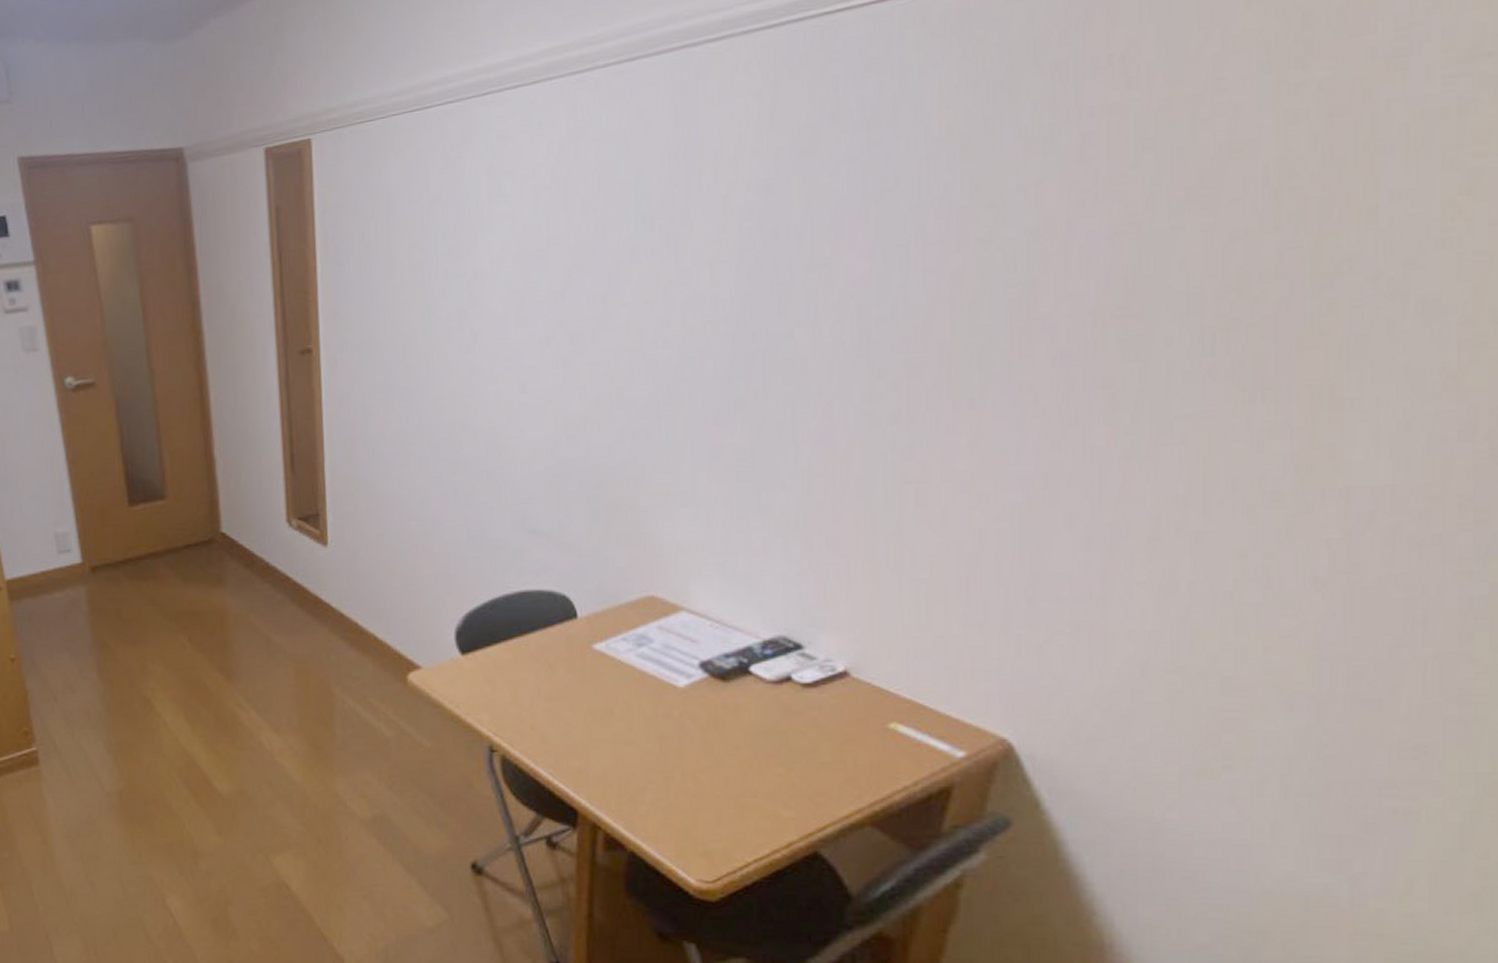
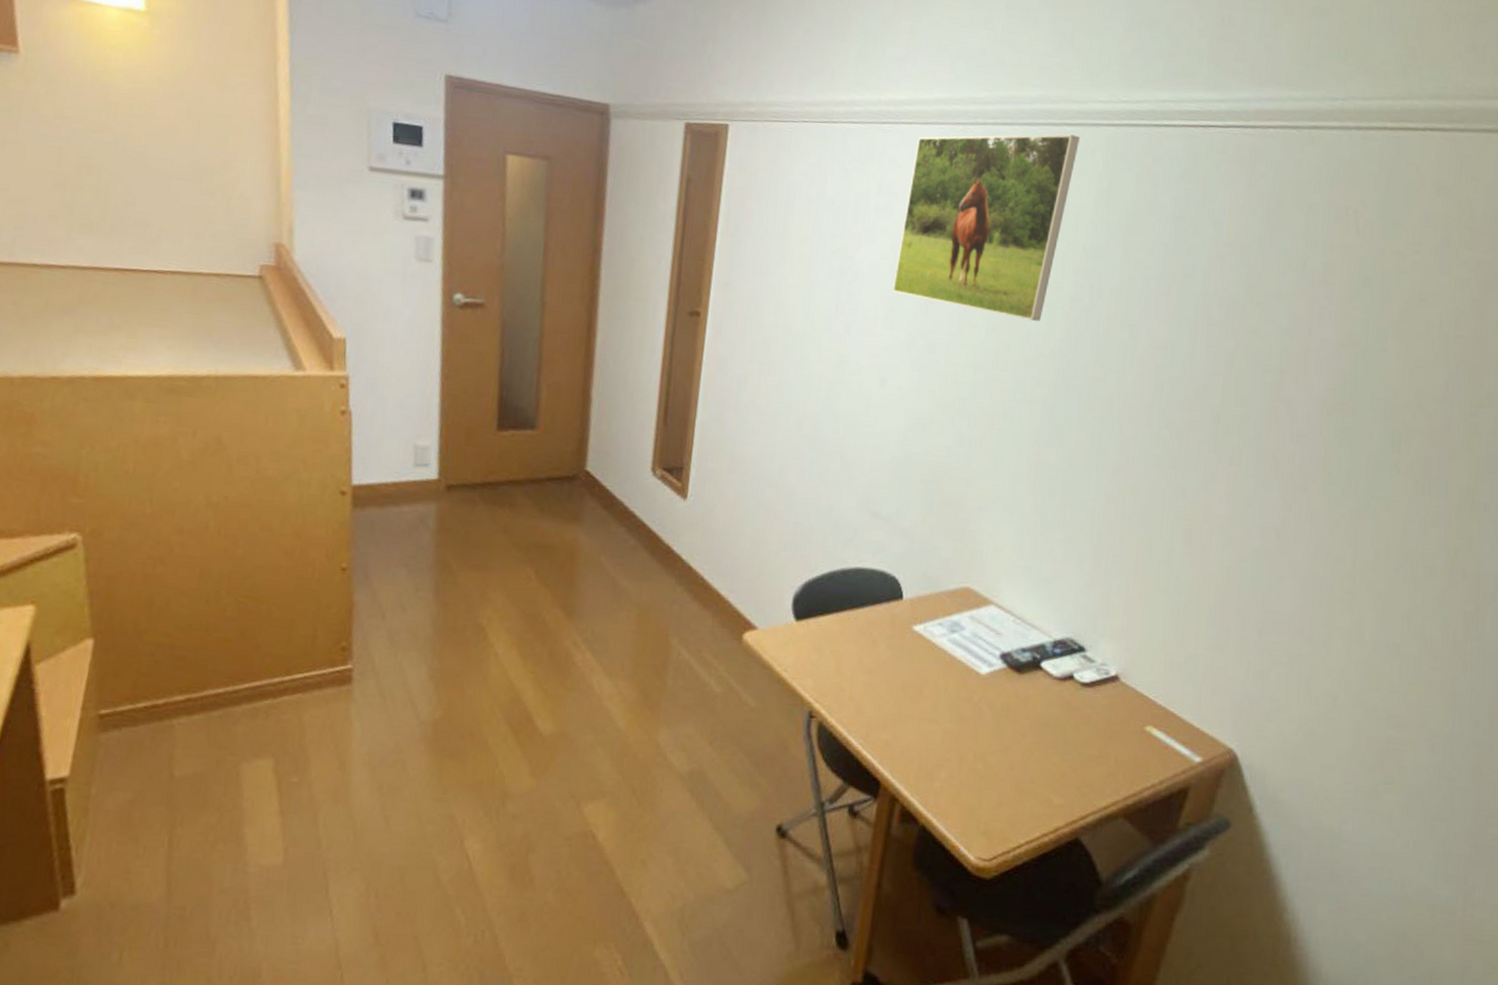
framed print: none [520,51,729,285] -> present [892,134,1081,322]

